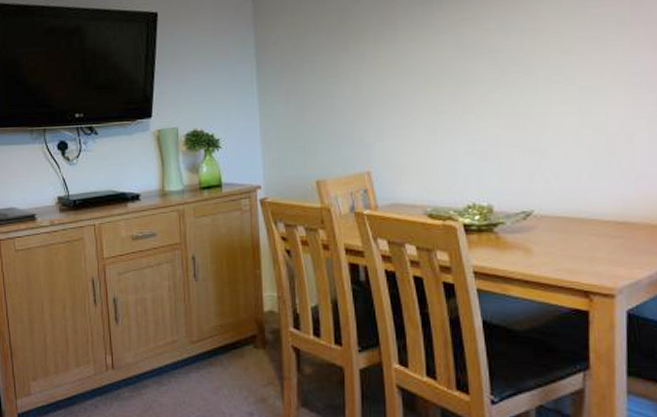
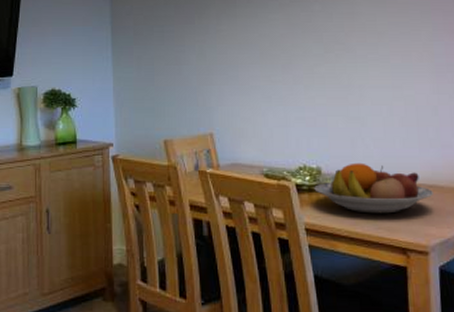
fruit bowl: none [484,199,623,254] -> present [314,163,433,214]

